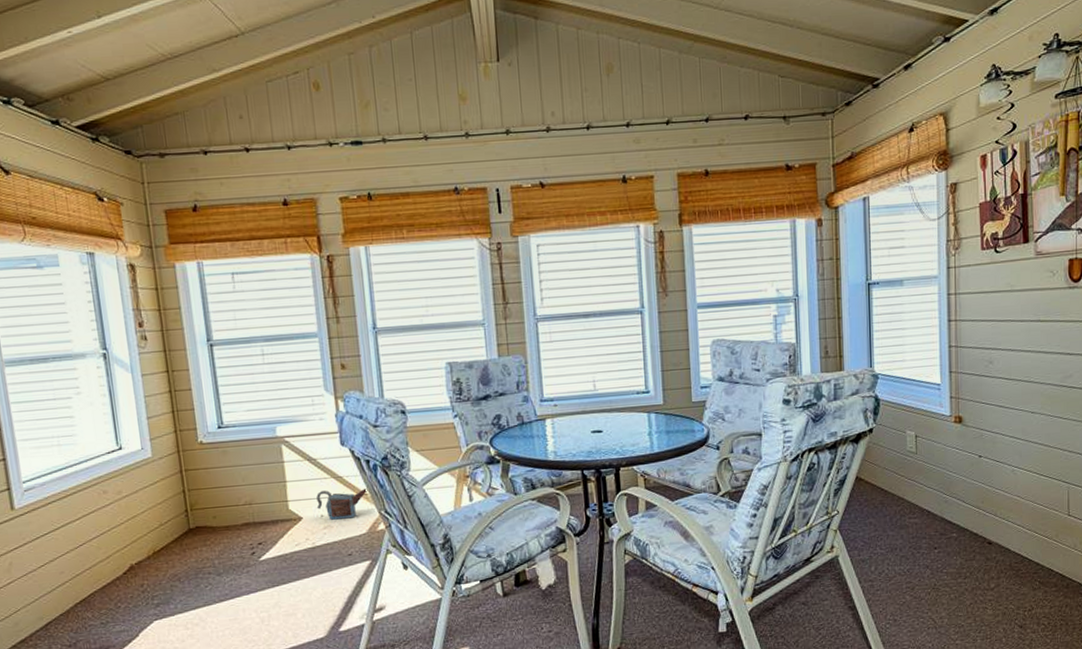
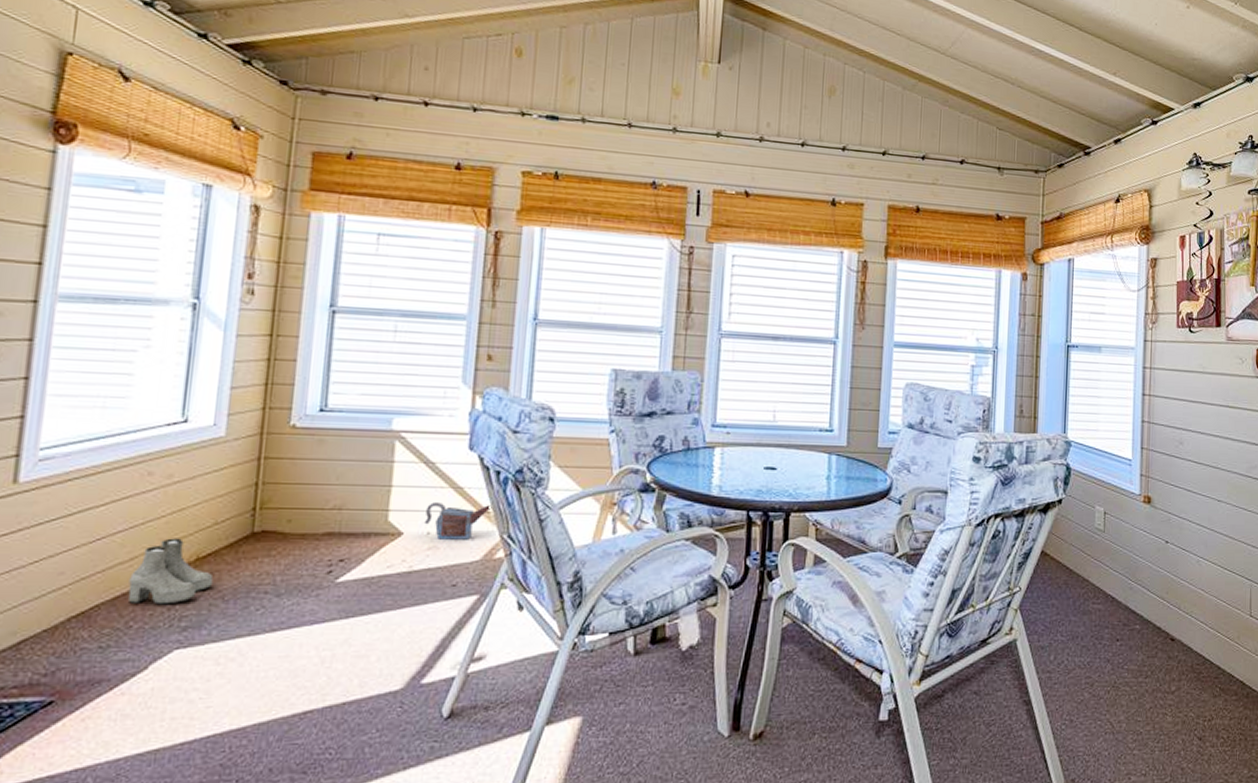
boots: none [109,538,170,590] -> present [128,538,214,605]

